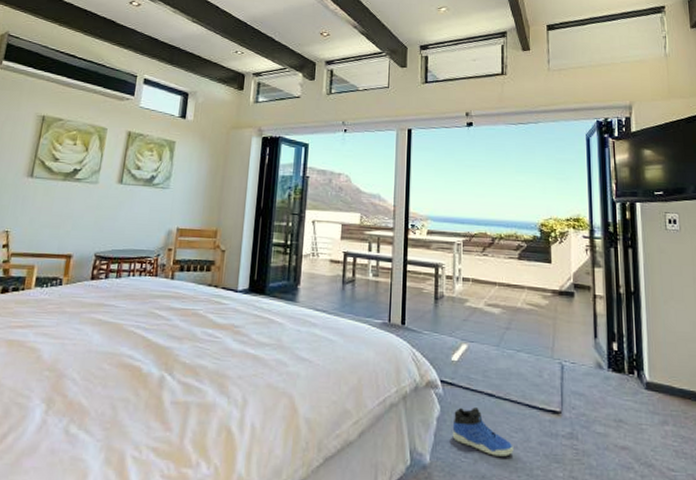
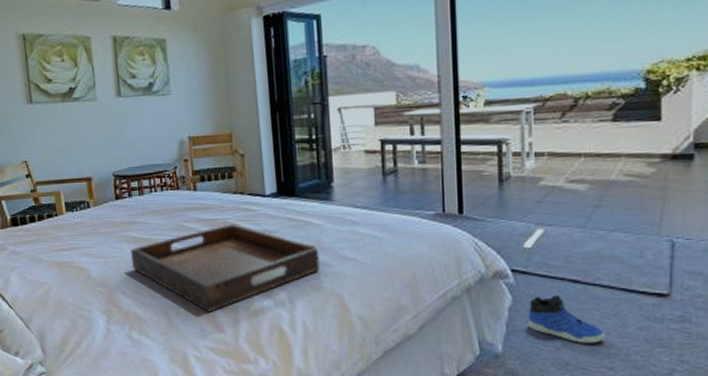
serving tray: none [90,315,278,407] -> present [131,223,320,312]

